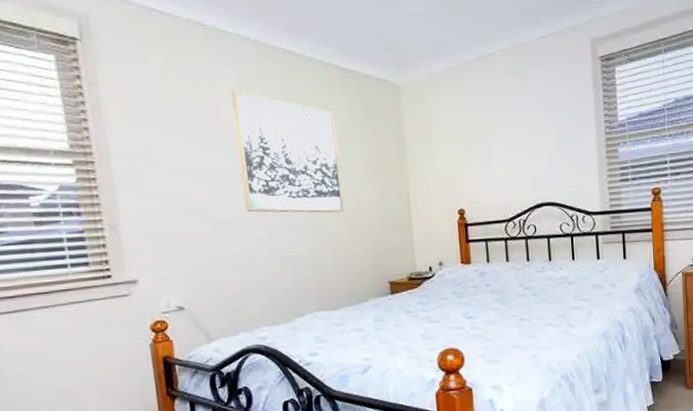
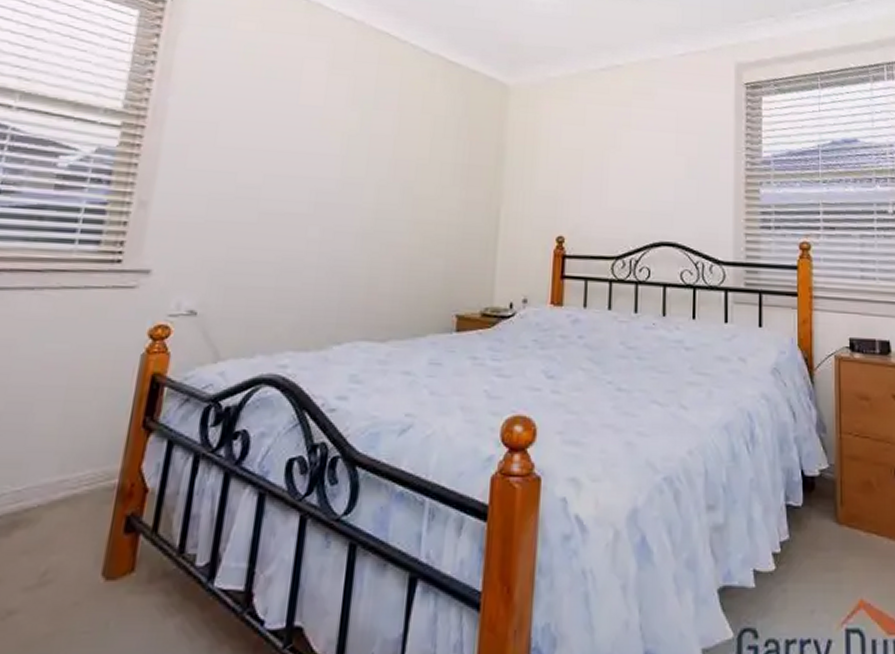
wall art: present [230,90,344,213] -> none [302,69,429,222]

